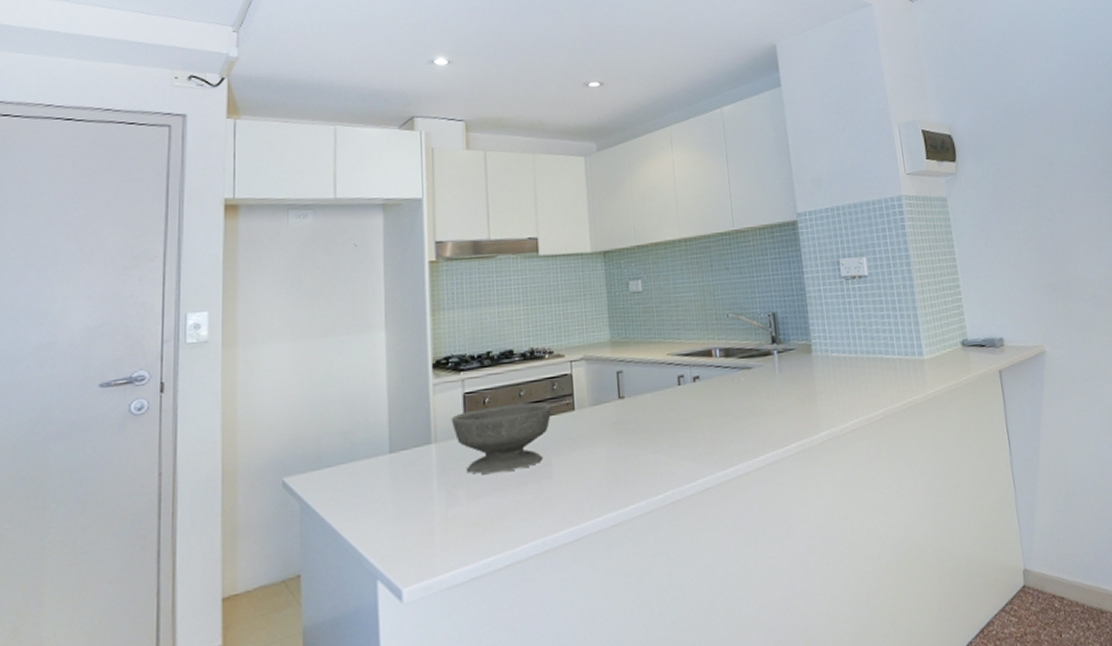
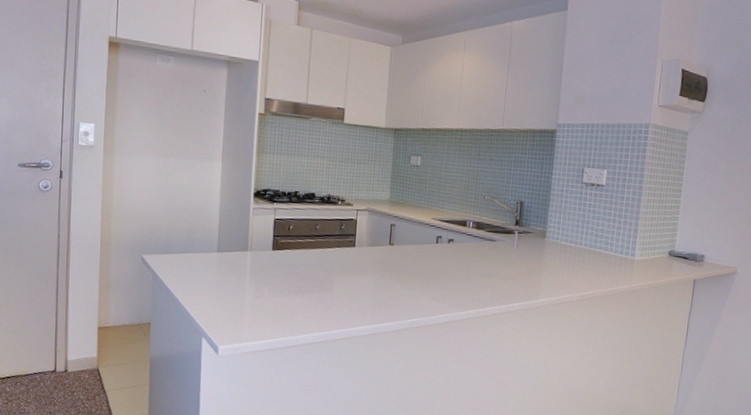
bowl: present [451,402,552,474] -> none [263,232,339,282]

